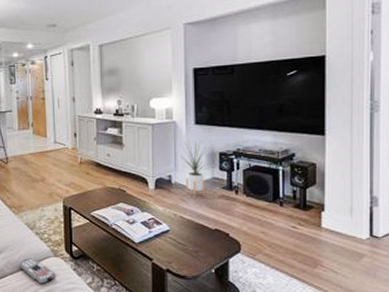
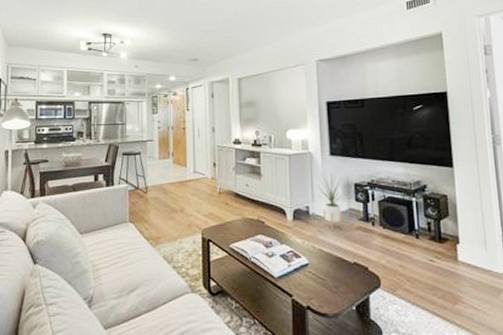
remote control: present [19,257,55,285] -> none [155,294,192,325]

